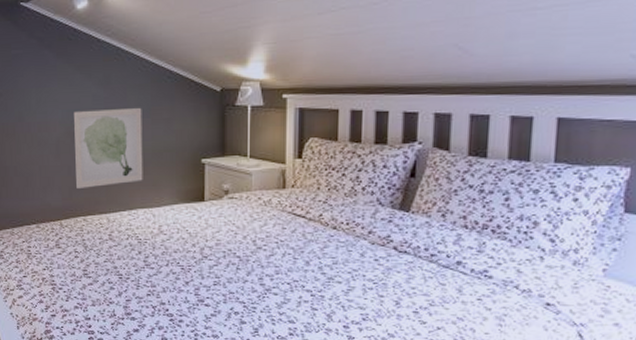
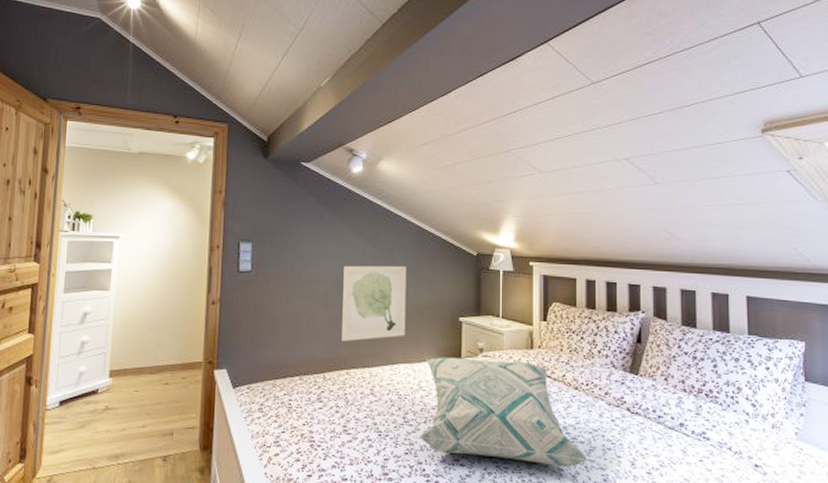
decorative pillow: none [161,200,346,307] -> present [419,357,588,467]

